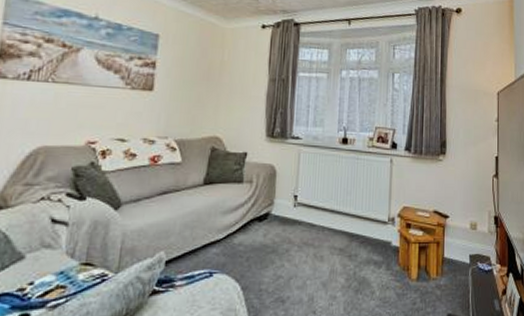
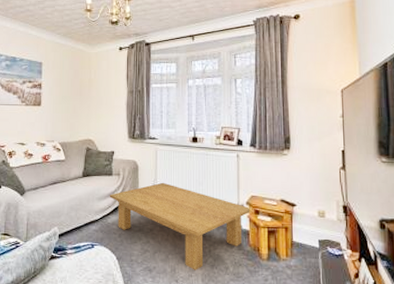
coffee table: none [237,191,403,298] -> present [109,182,252,270]

